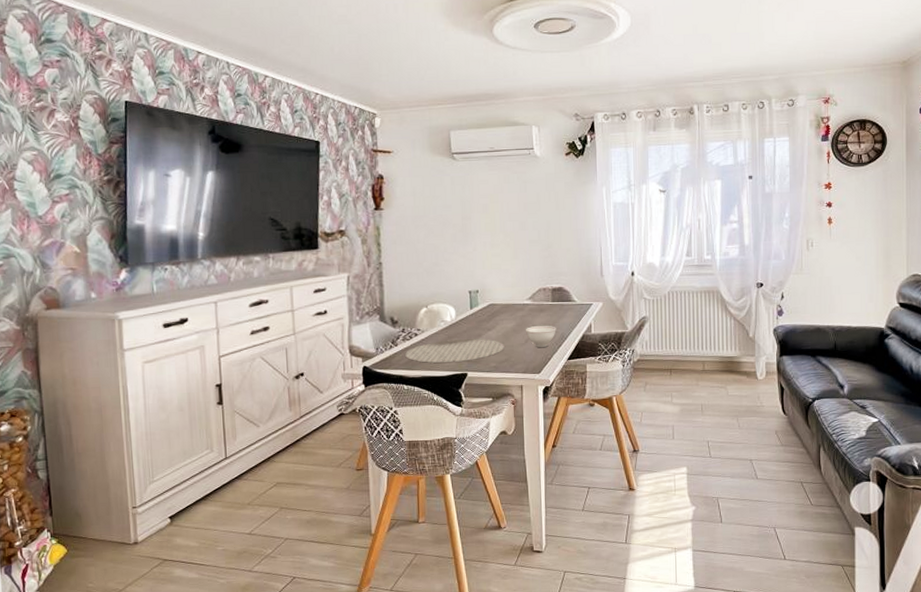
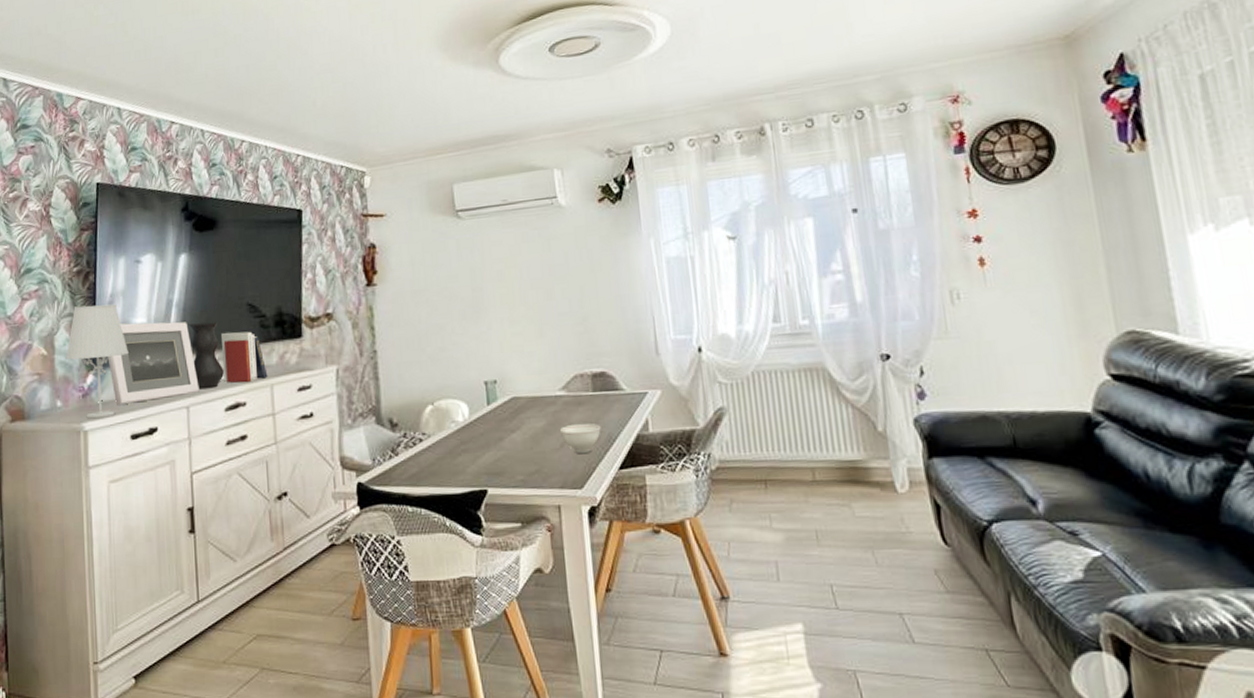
table lamp: none [98,211,160,309] -> present [65,304,129,419]
picture frame: none [141,228,226,299] -> present [109,321,200,406]
vase: none [216,232,248,288] -> present [188,321,224,390]
books: none [246,241,288,285] -> present [221,331,268,384]
place mat: present [405,339,504,363] -> none [408,443,534,477]

